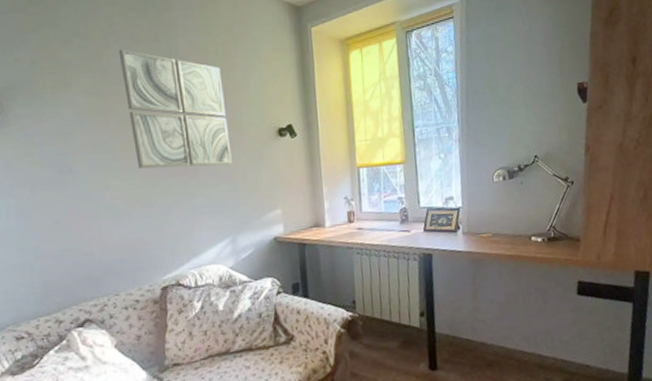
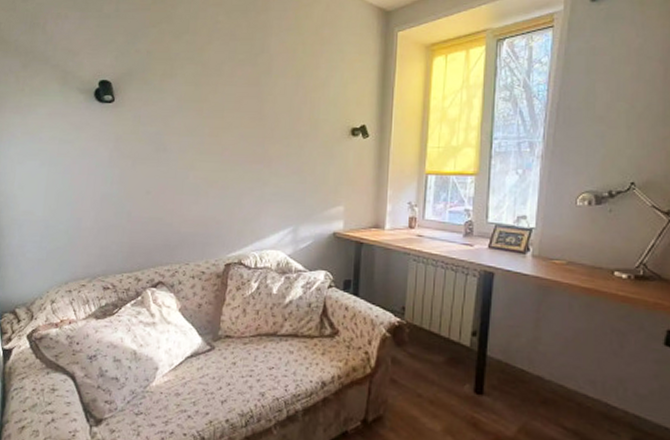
wall art: present [118,49,232,169] -> none [218,45,306,158]

